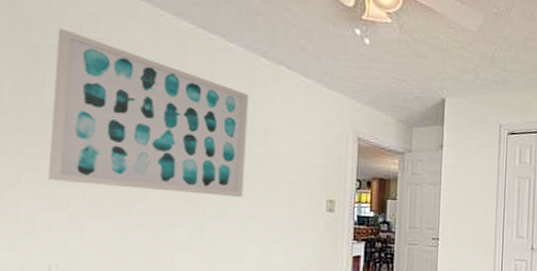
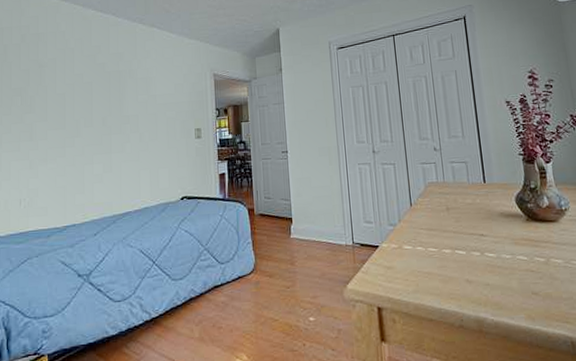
wall art: present [47,28,249,198] -> none [16,31,136,139]

